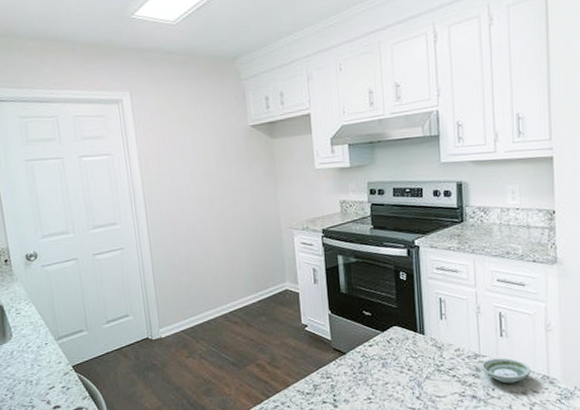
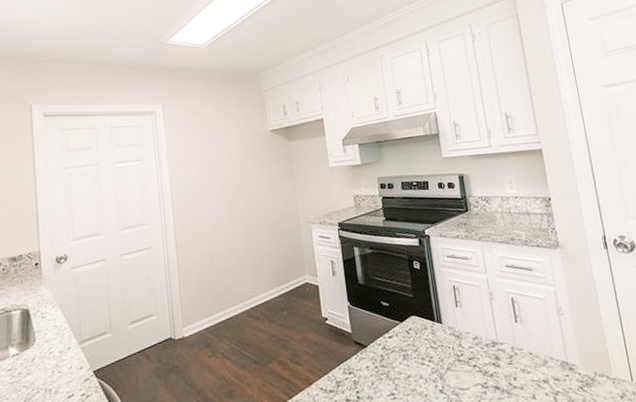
saucer: present [481,358,531,384] -> none [500,344,550,372]

